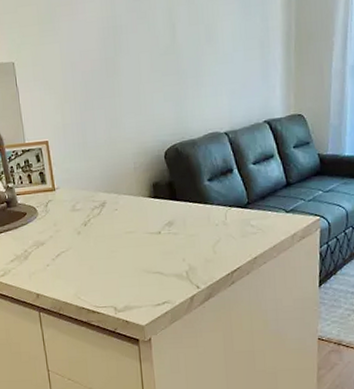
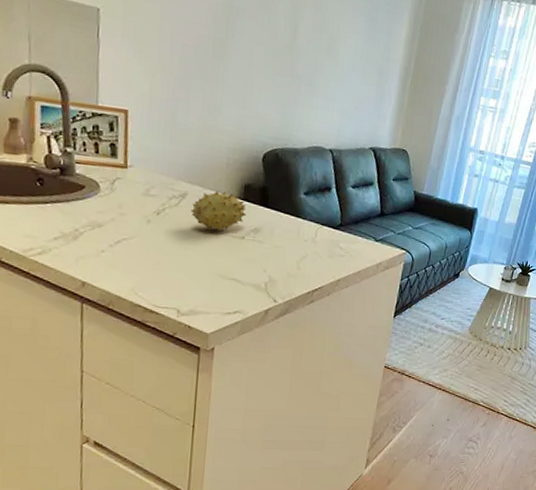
fruit: none [111,193,159,232] -> present [190,190,246,232]

